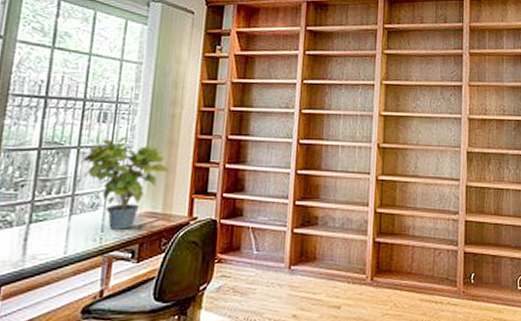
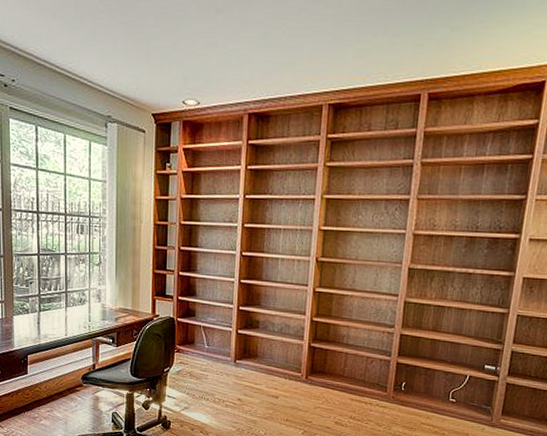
potted plant: present [81,136,169,230] -> none [69,245,134,321]

